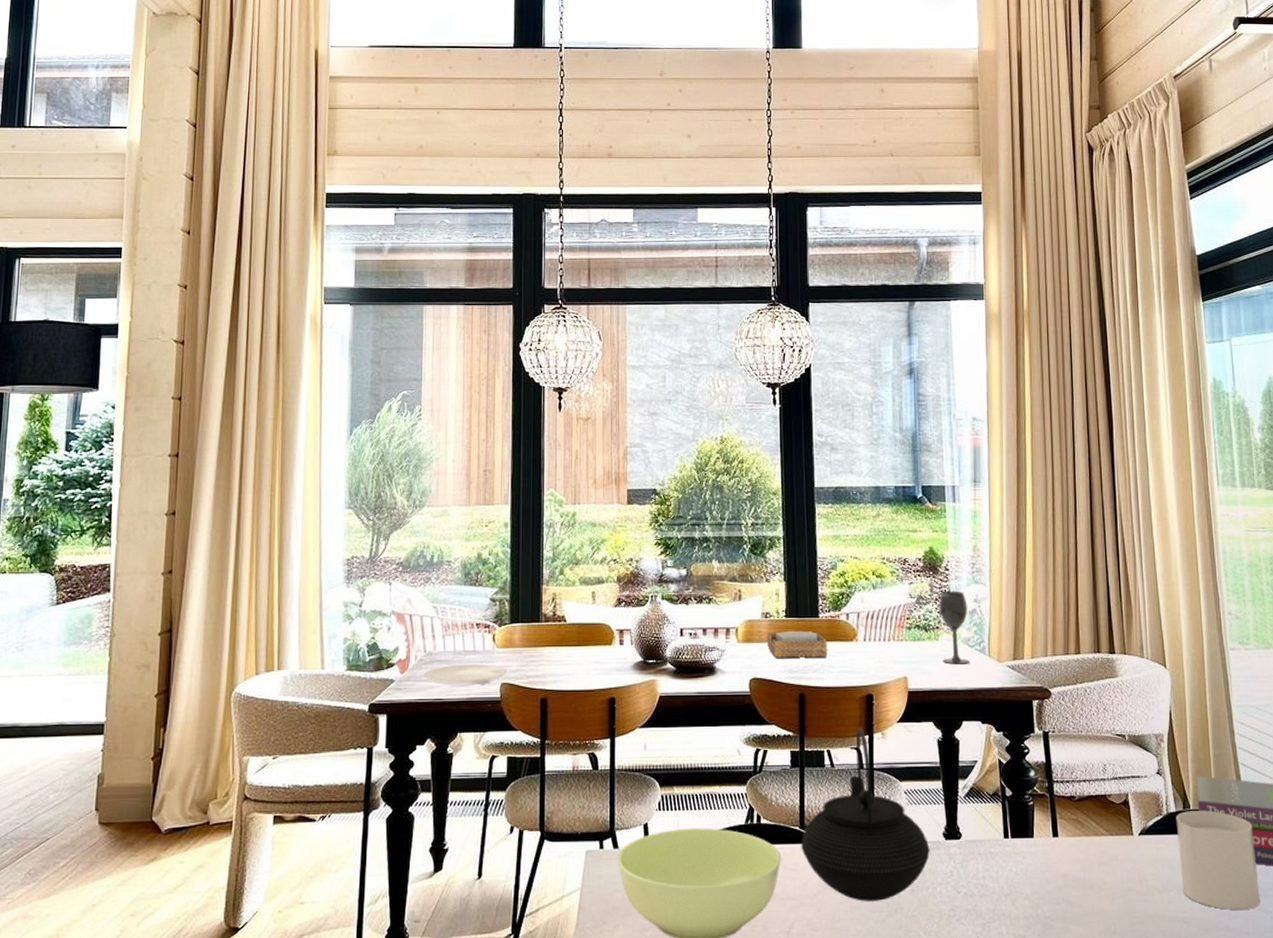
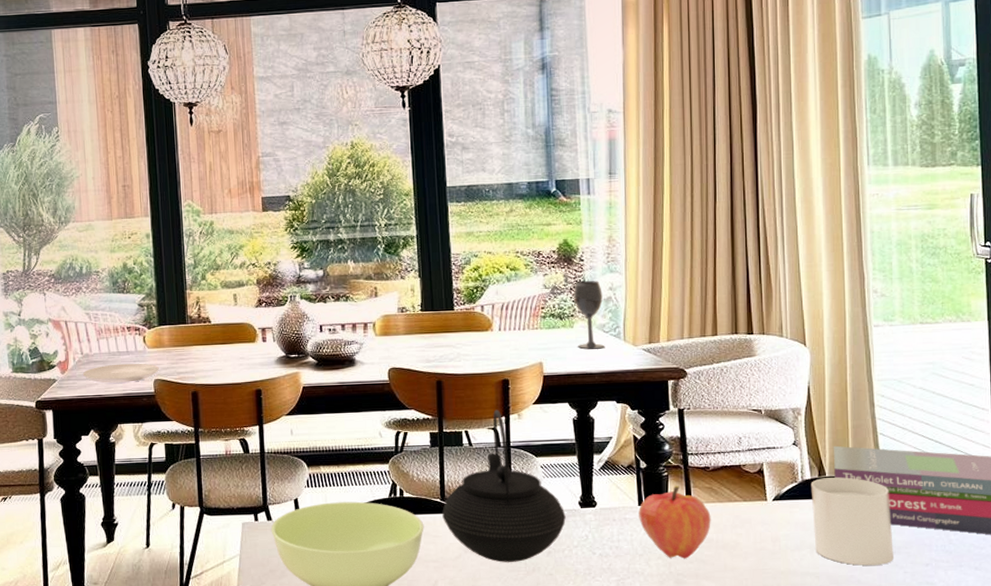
napkin holder: present [767,630,828,658] -> none [404,323,463,349]
fruit: none [1004,816,1078,900] -> present [639,485,711,559]

